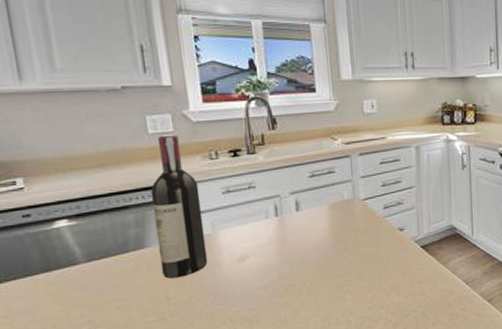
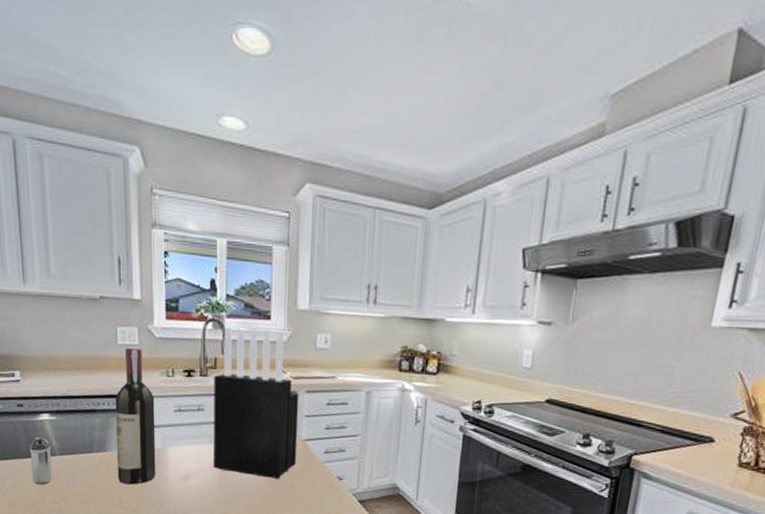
shaker: none [43,246,78,301] -> present [29,437,52,485]
knife block: none [263,101,358,244] -> present [214,327,299,479]

